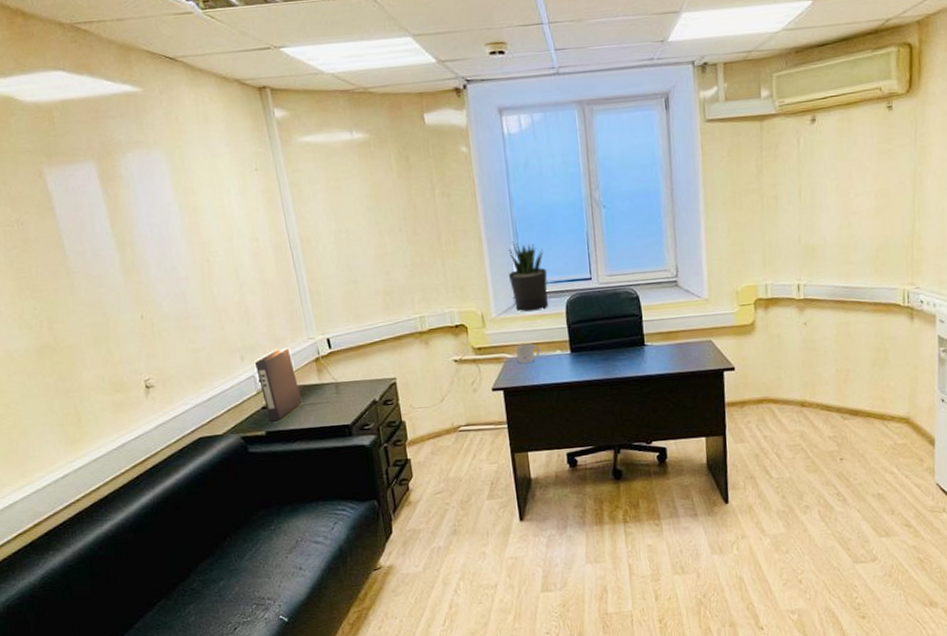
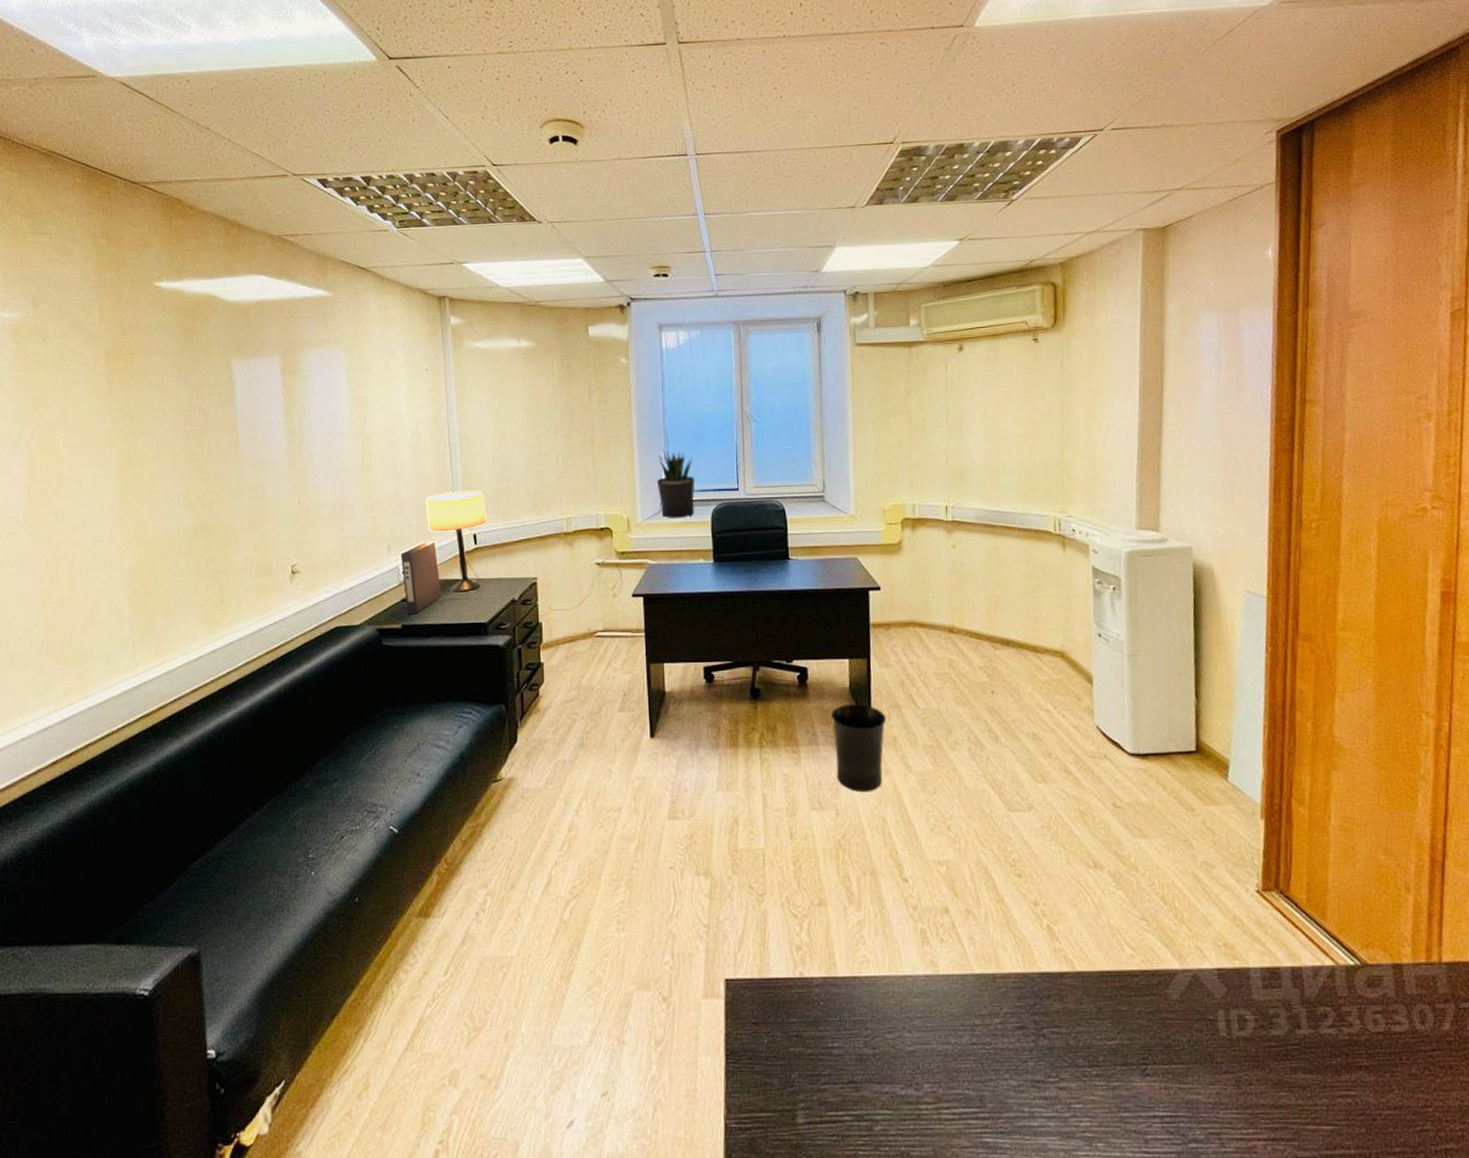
table lamp: none [274,295,341,397] -> present [427,491,487,593]
mug: present [515,342,540,364] -> none [659,549,683,571]
waste bin: none [689,477,742,556] -> present [830,703,886,792]

